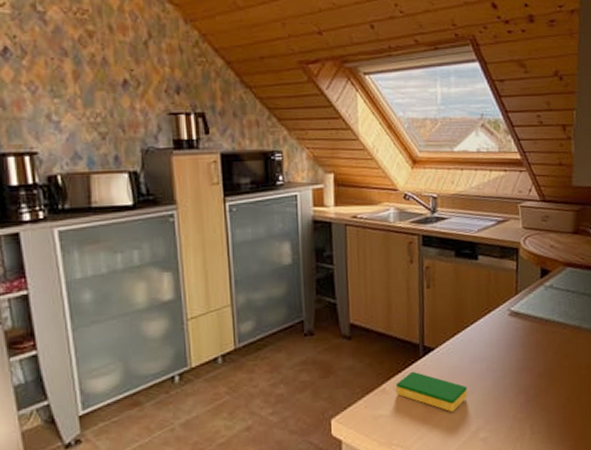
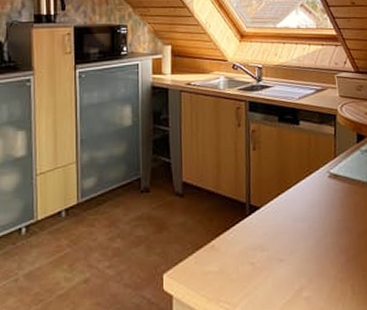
dish sponge: present [395,371,468,412] -> none [224,228,291,270]

